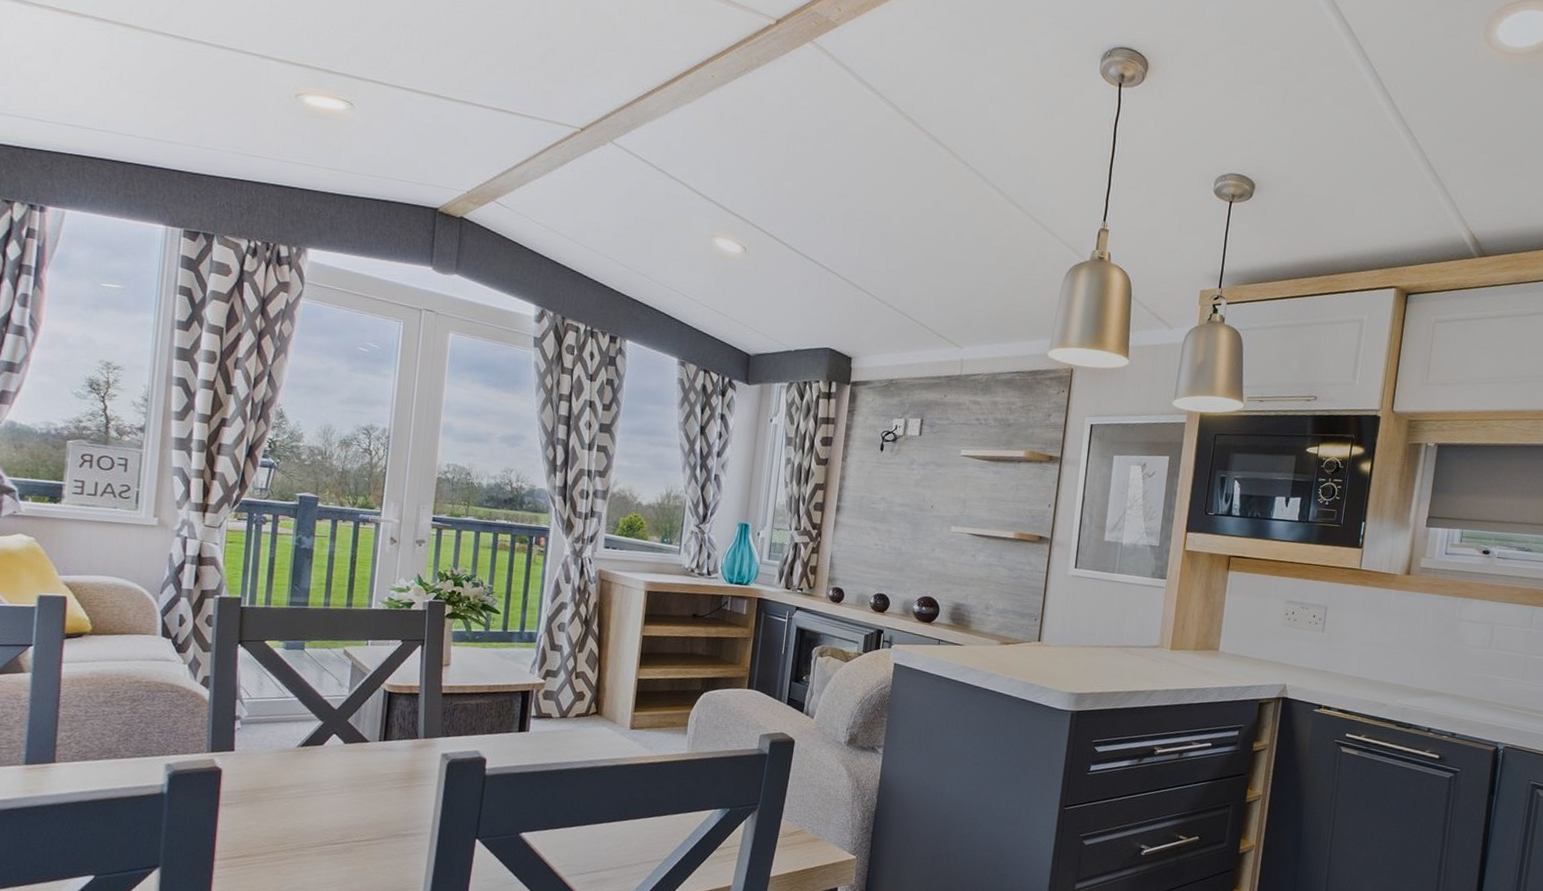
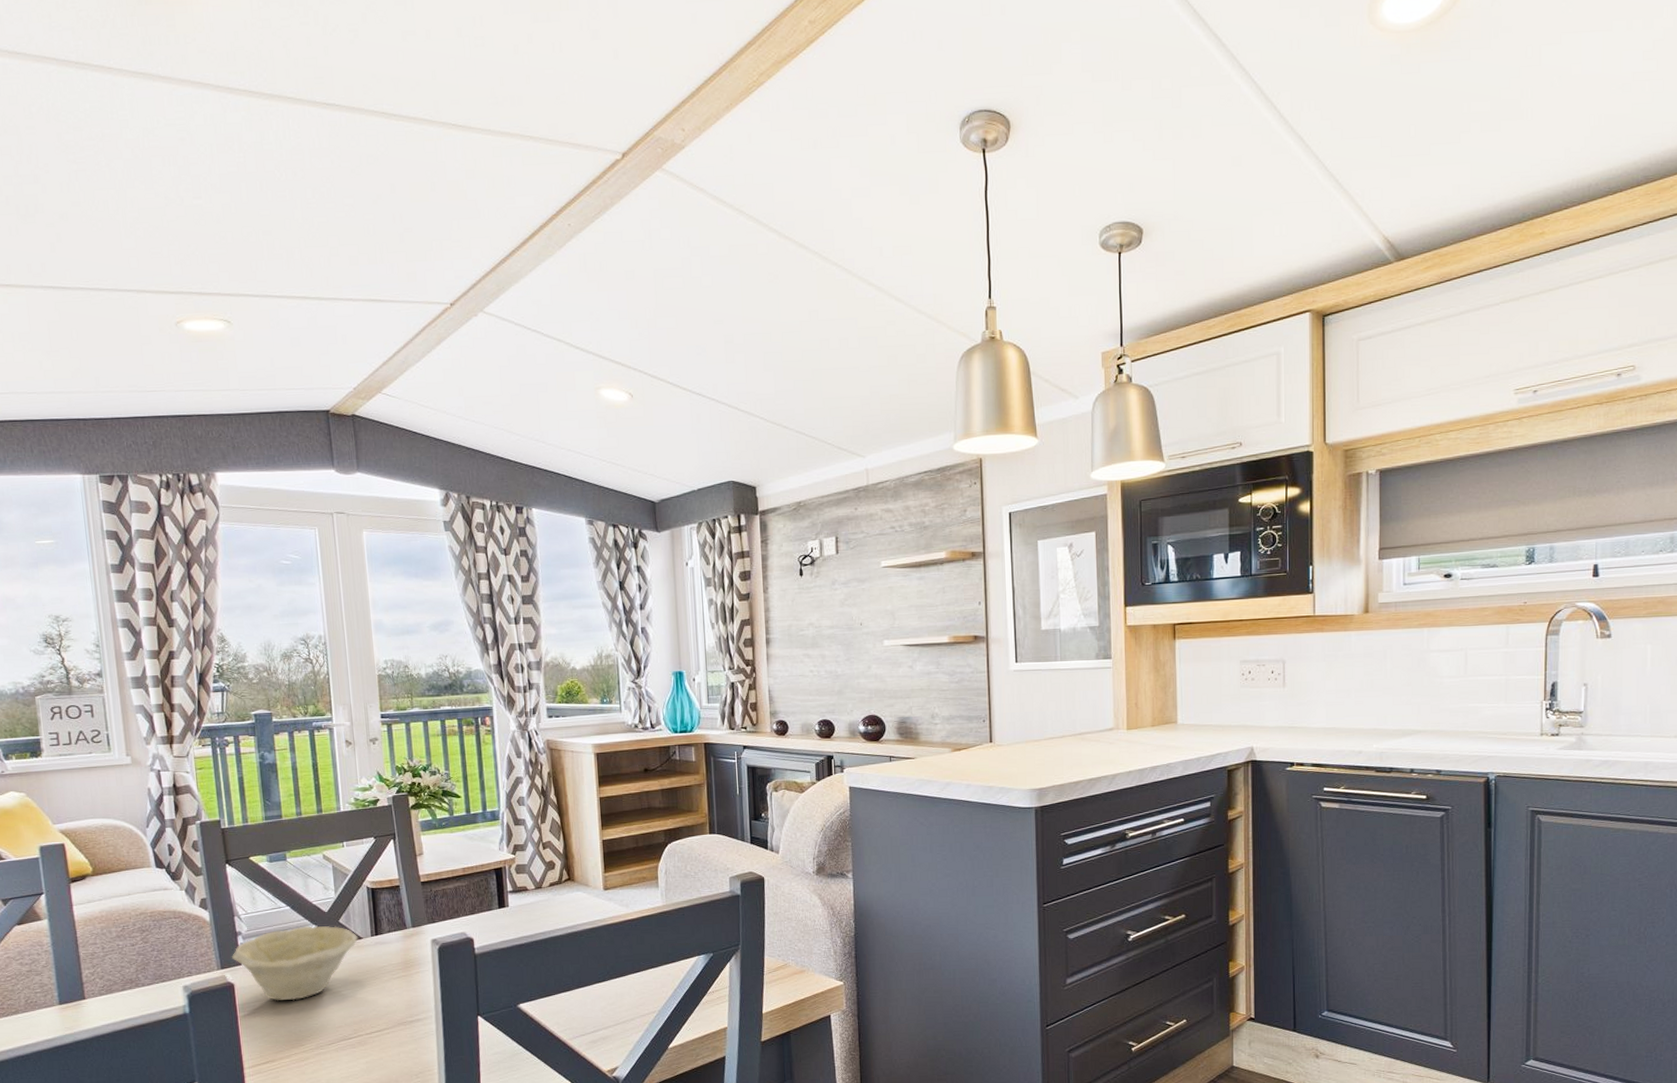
bowl: none [224,720,365,796] -> present [231,925,359,1001]

